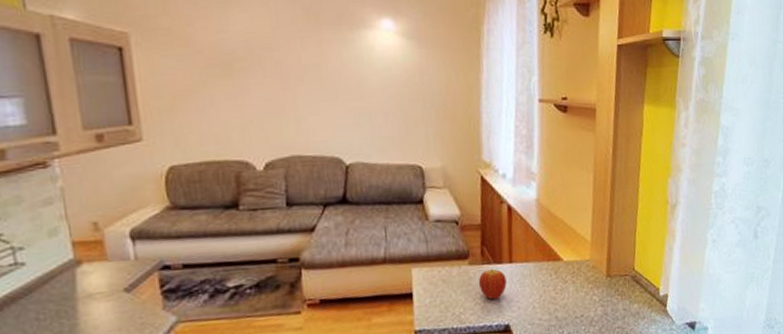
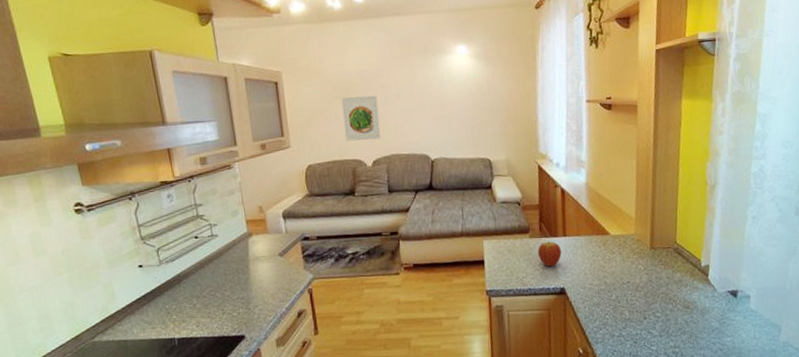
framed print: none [219,75,277,136] -> present [341,95,381,141]

